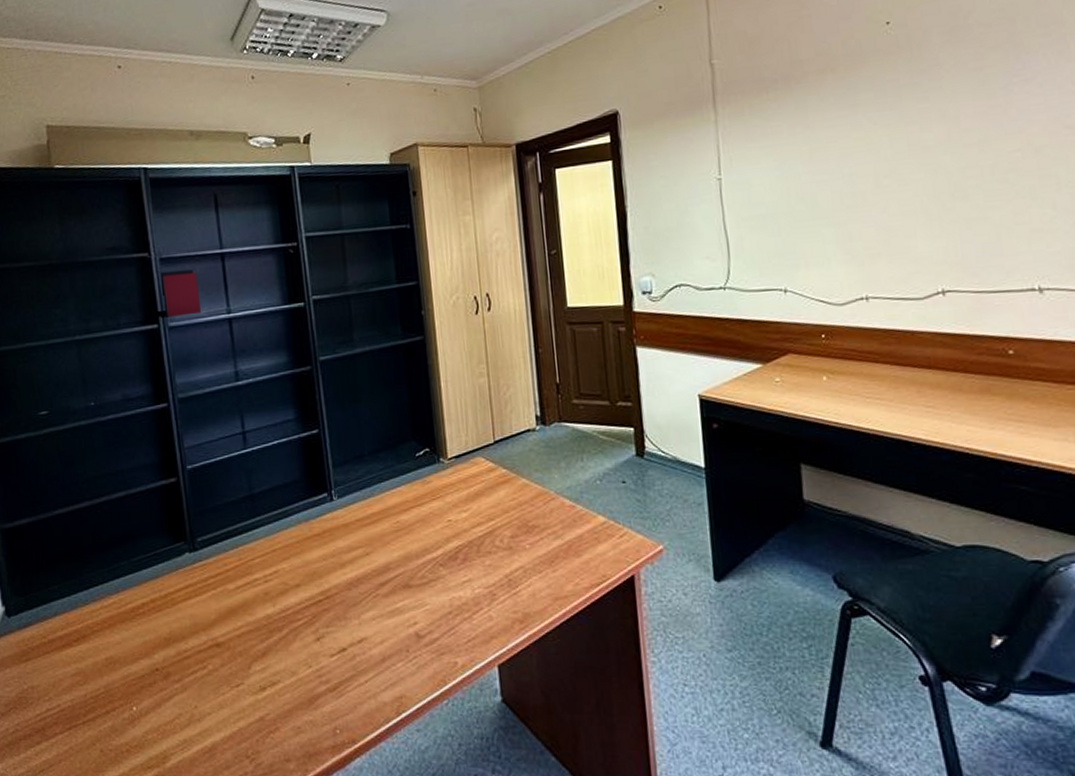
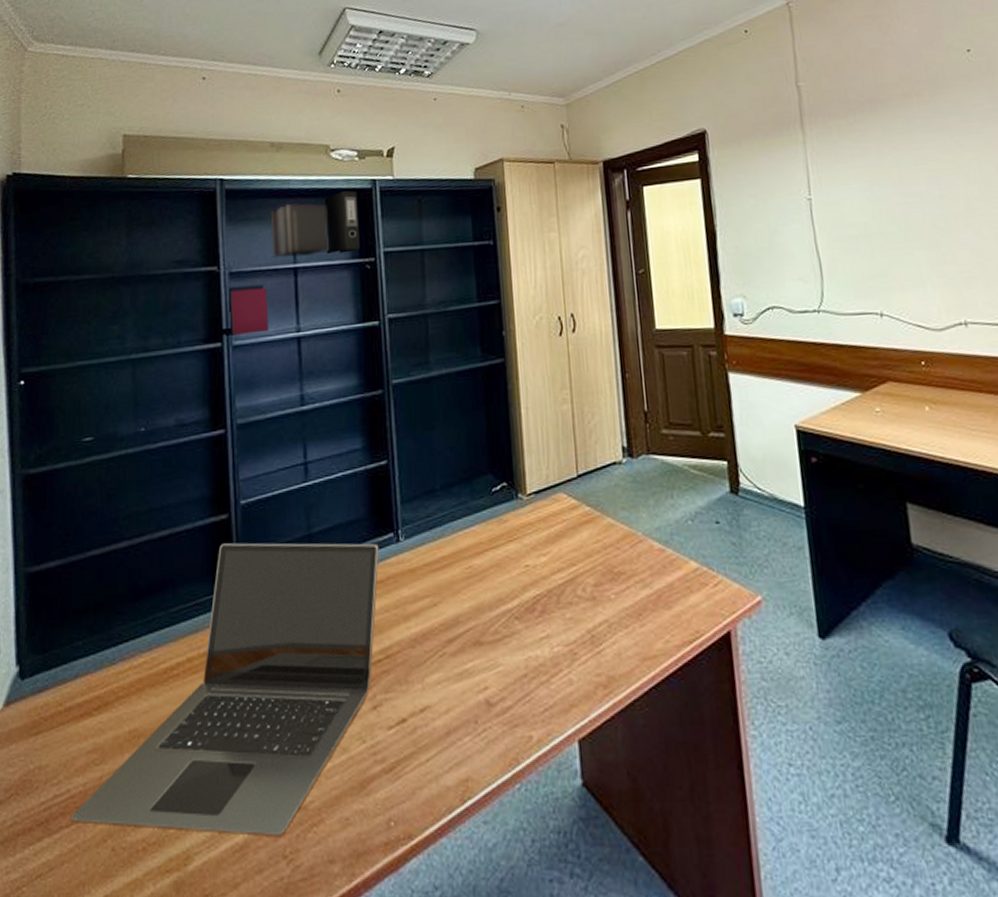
laptop: none [63,502,315,742] -> present [70,542,379,838]
books: none [194,191,253,244] -> present [270,203,329,258]
binder: none [244,177,283,239] -> present [323,191,361,254]

